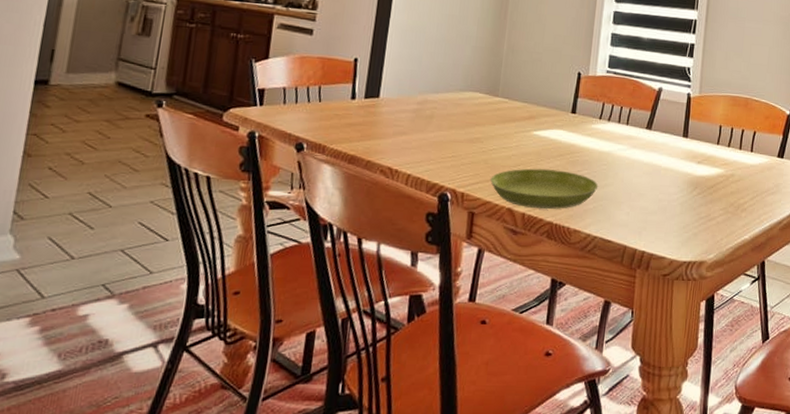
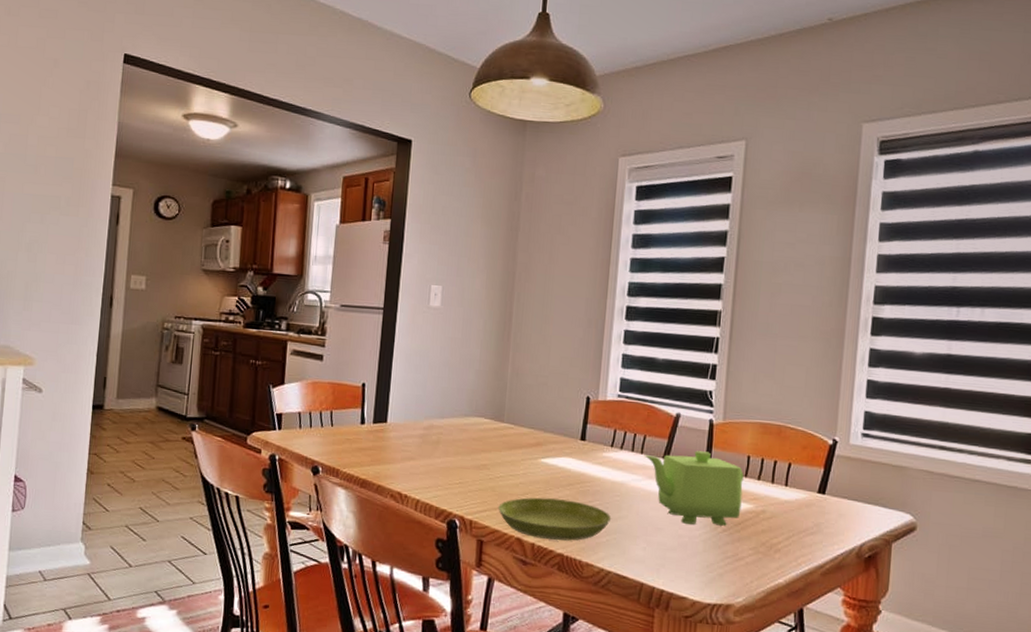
teapot: none [630,121,716,190] -> present [645,451,744,526]

